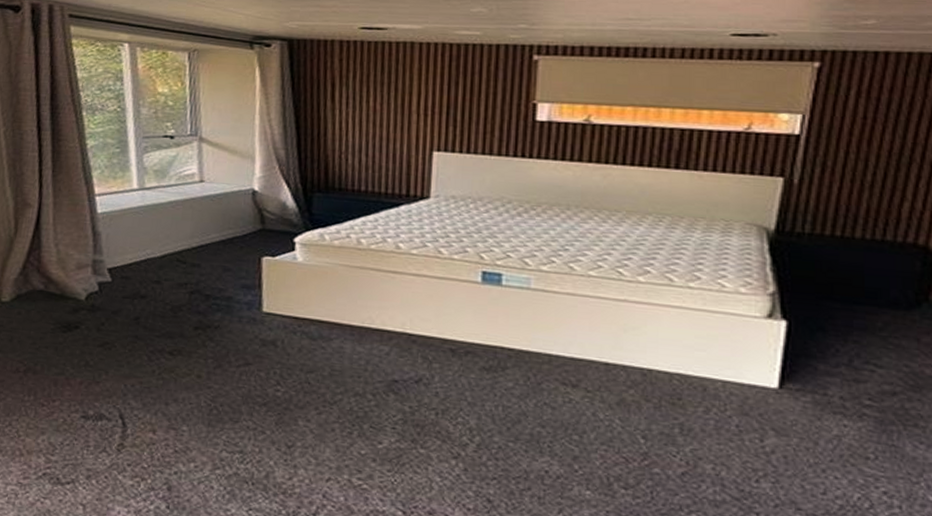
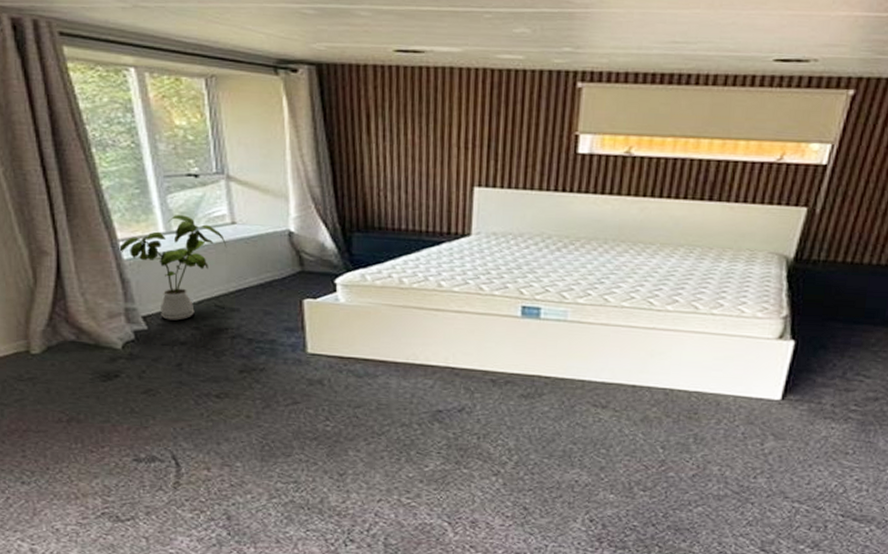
house plant: none [94,172,194,274] -> present [118,215,227,321]

